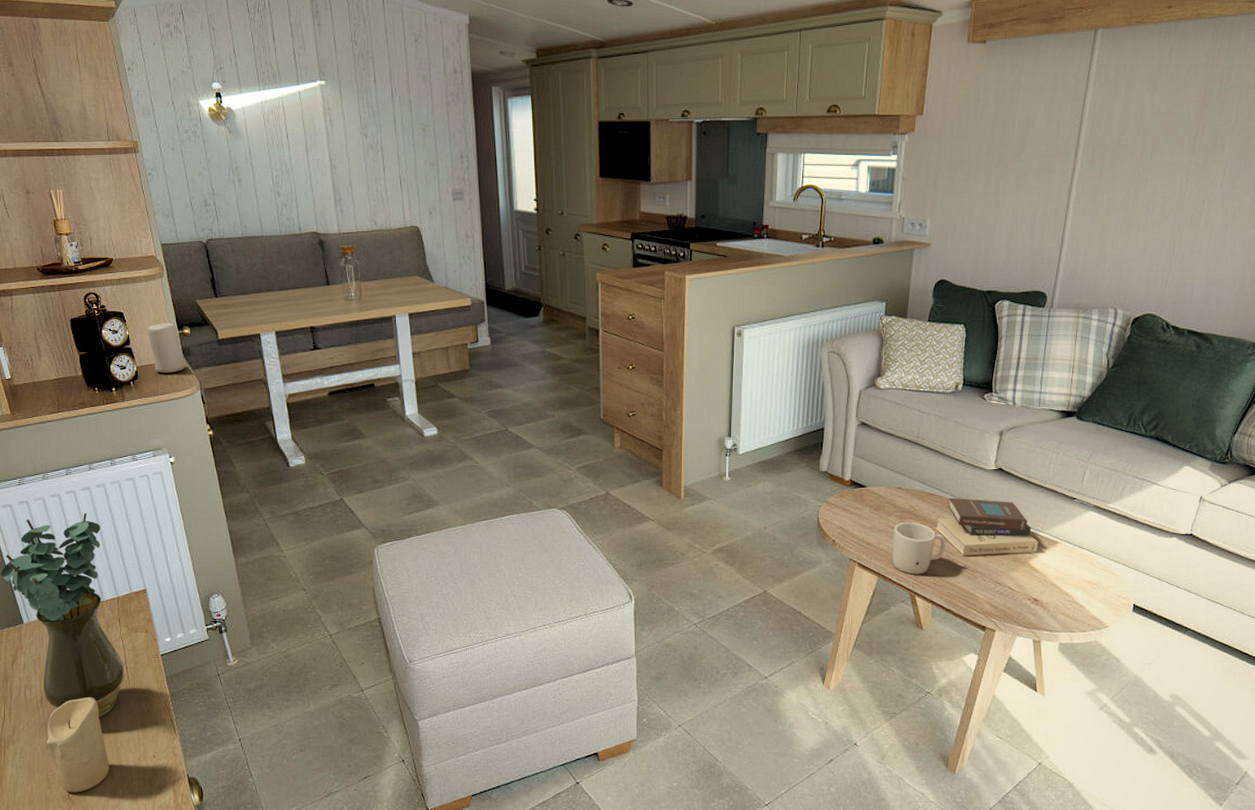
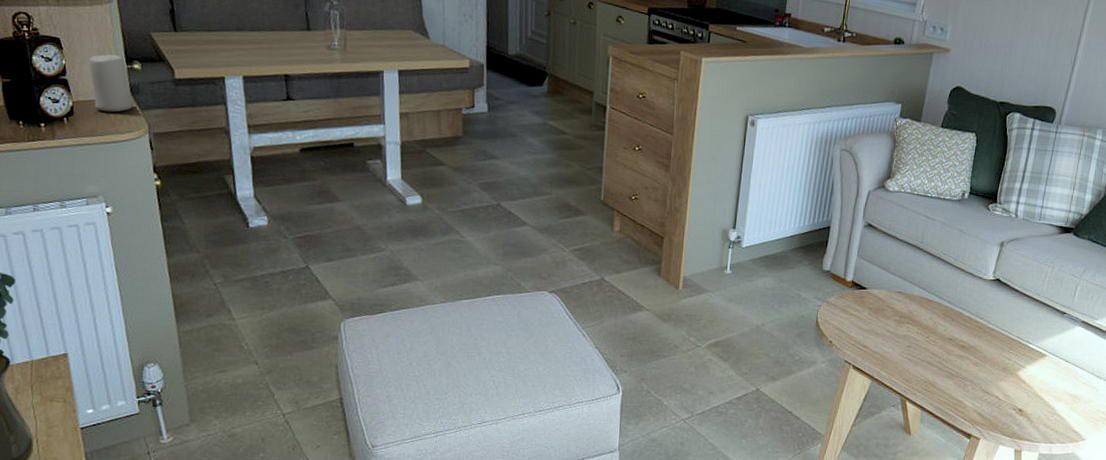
mug: present [891,522,946,575] -> none [885,326,940,380]
books: present [935,498,1039,555] -> none [930,305,1028,364]

